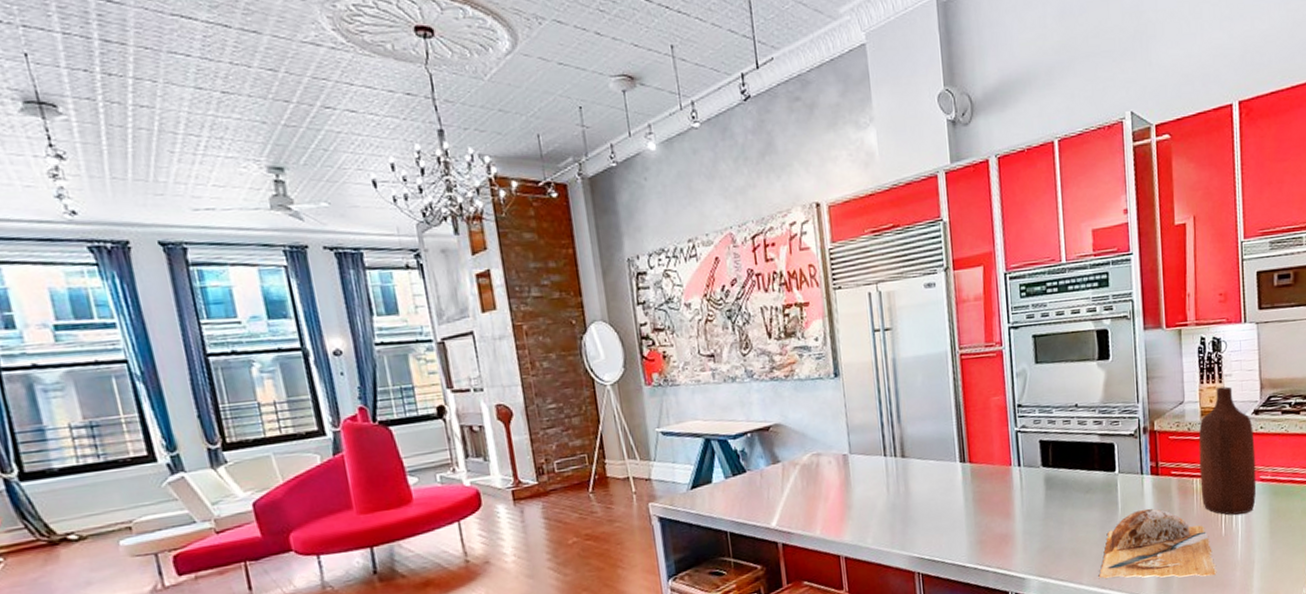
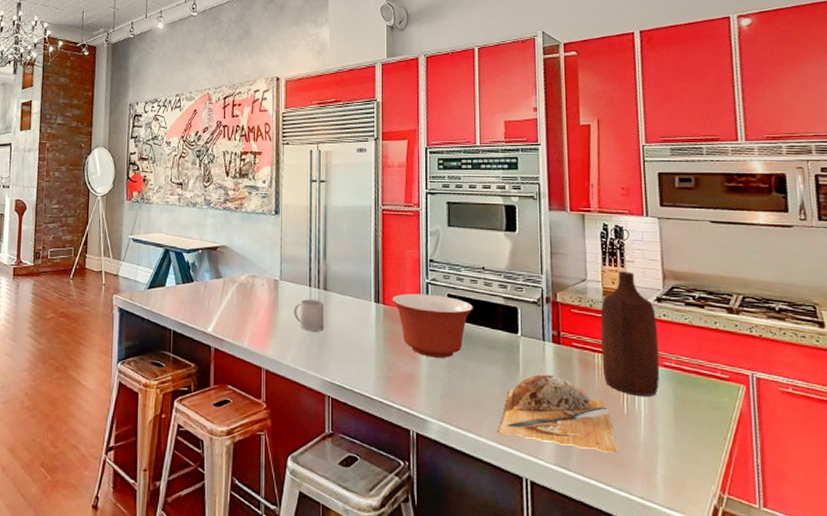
mug: none [869,469,906,507] -> present [294,299,324,332]
mixing bowl: none [979,443,1069,512] -> present [392,293,474,358]

